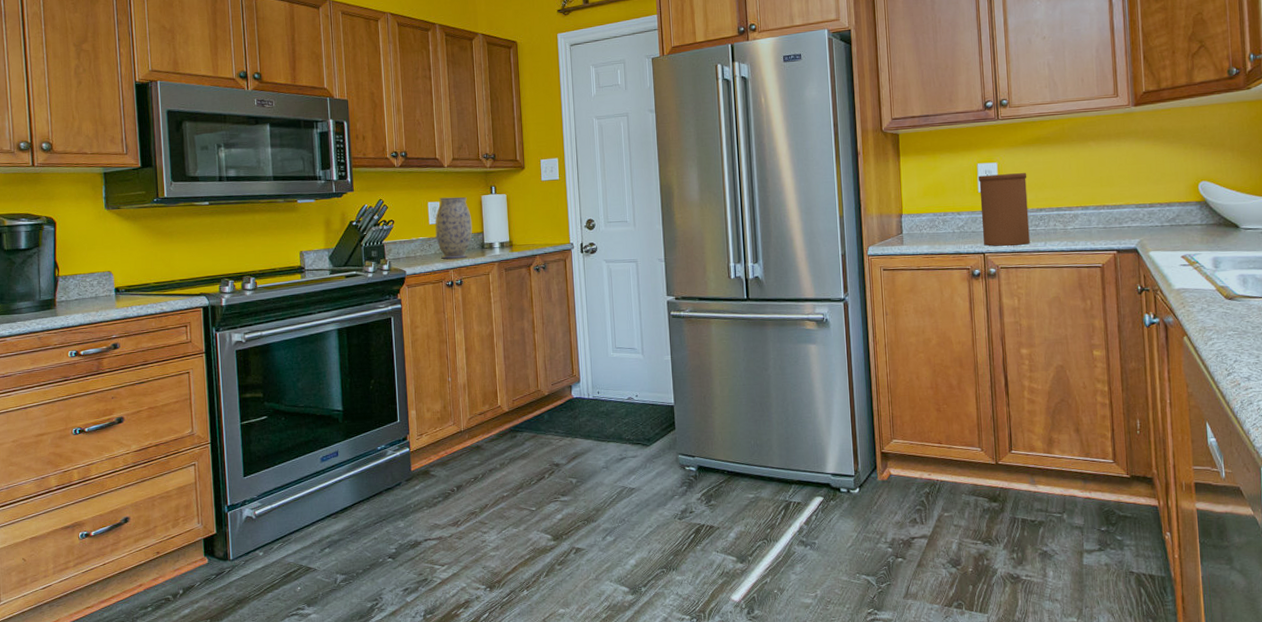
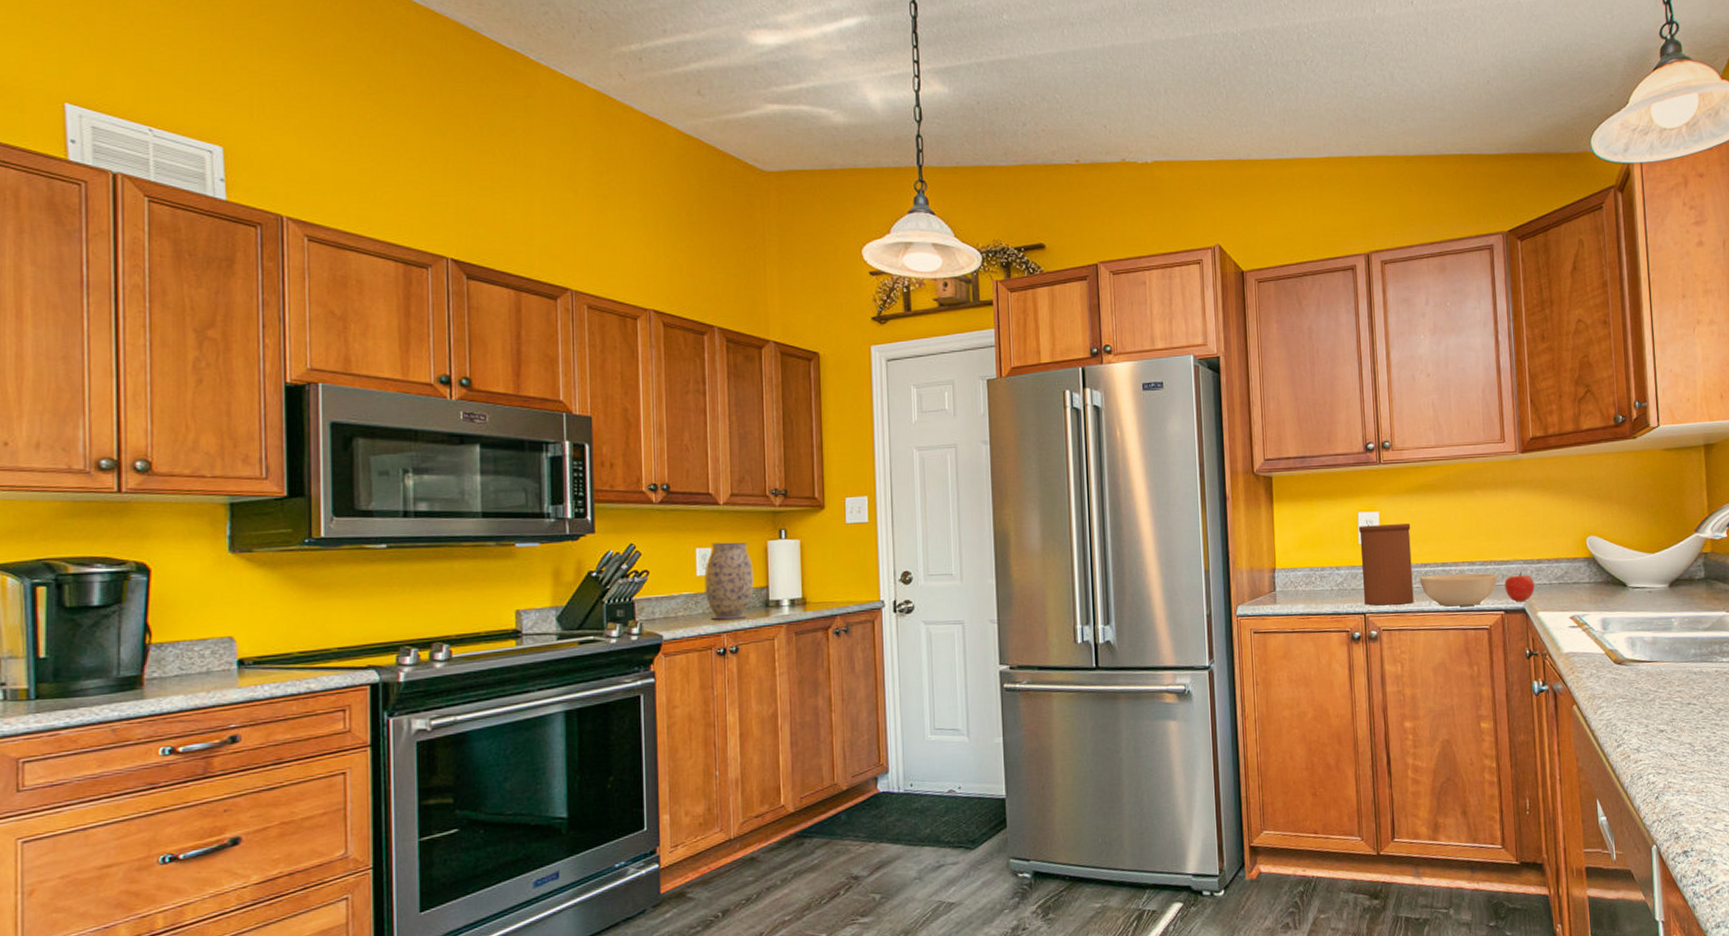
bowl: none [1035,216,1111,247] -> present [1419,573,1498,607]
fruit: none [1117,215,1147,243] -> present [1504,572,1535,603]

